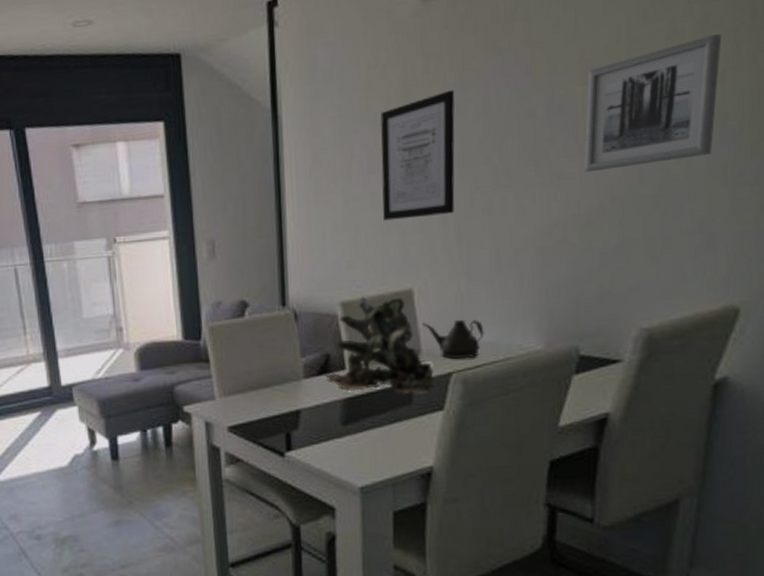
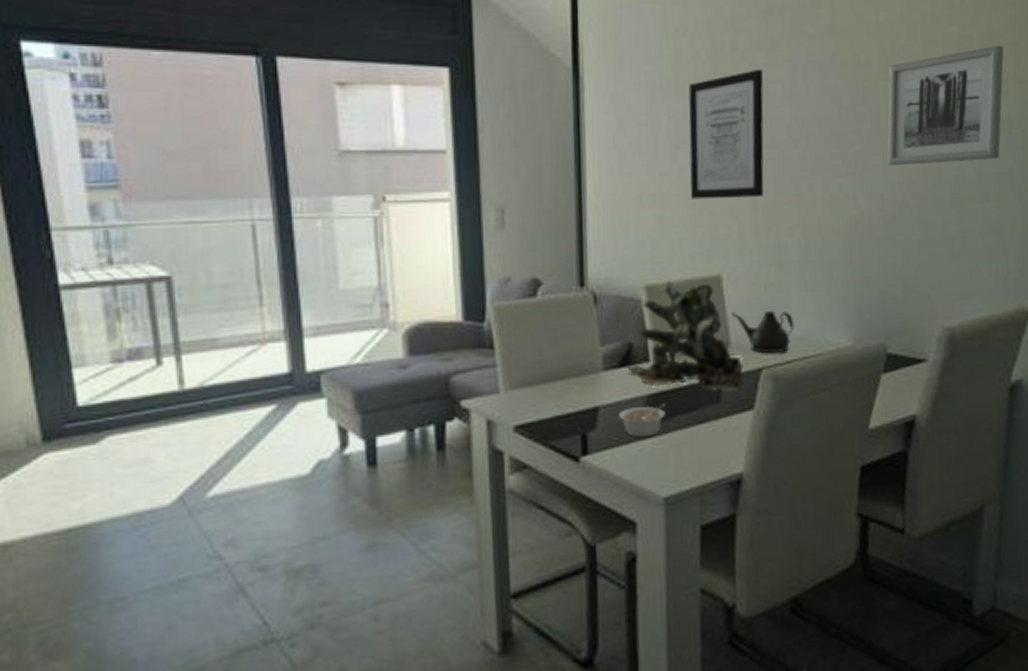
legume: none [318,405,362,436] -> present [619,402,667,438]

